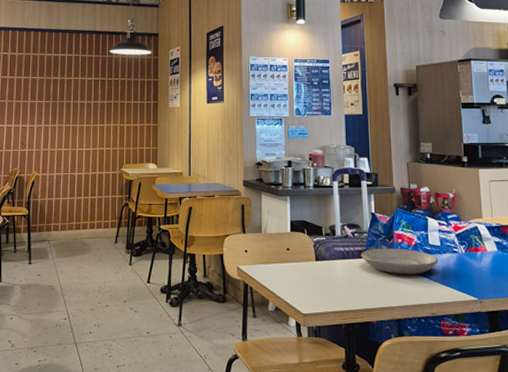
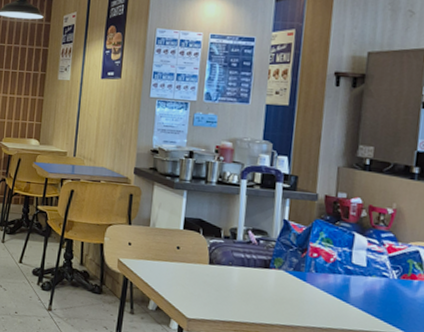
plate: present [361,248,439,275] -> none [264,259,362,295]

